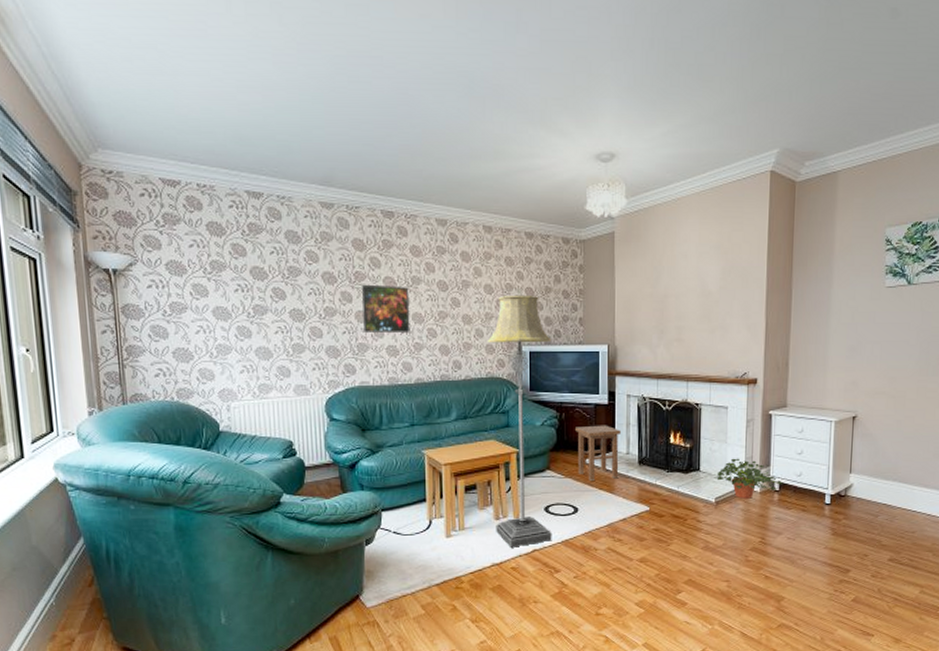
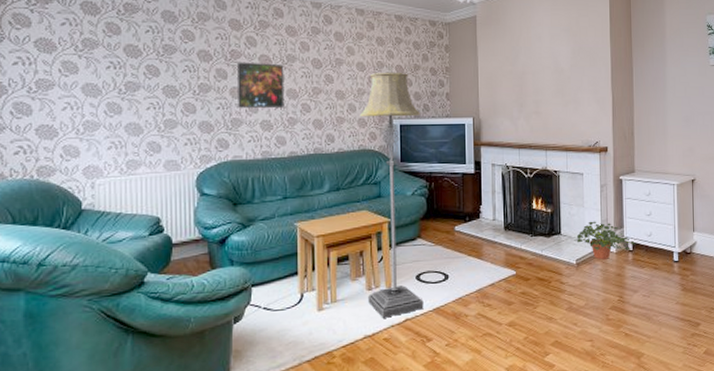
stool: present [575,425,621,481] -> none [444,193,487,247]

